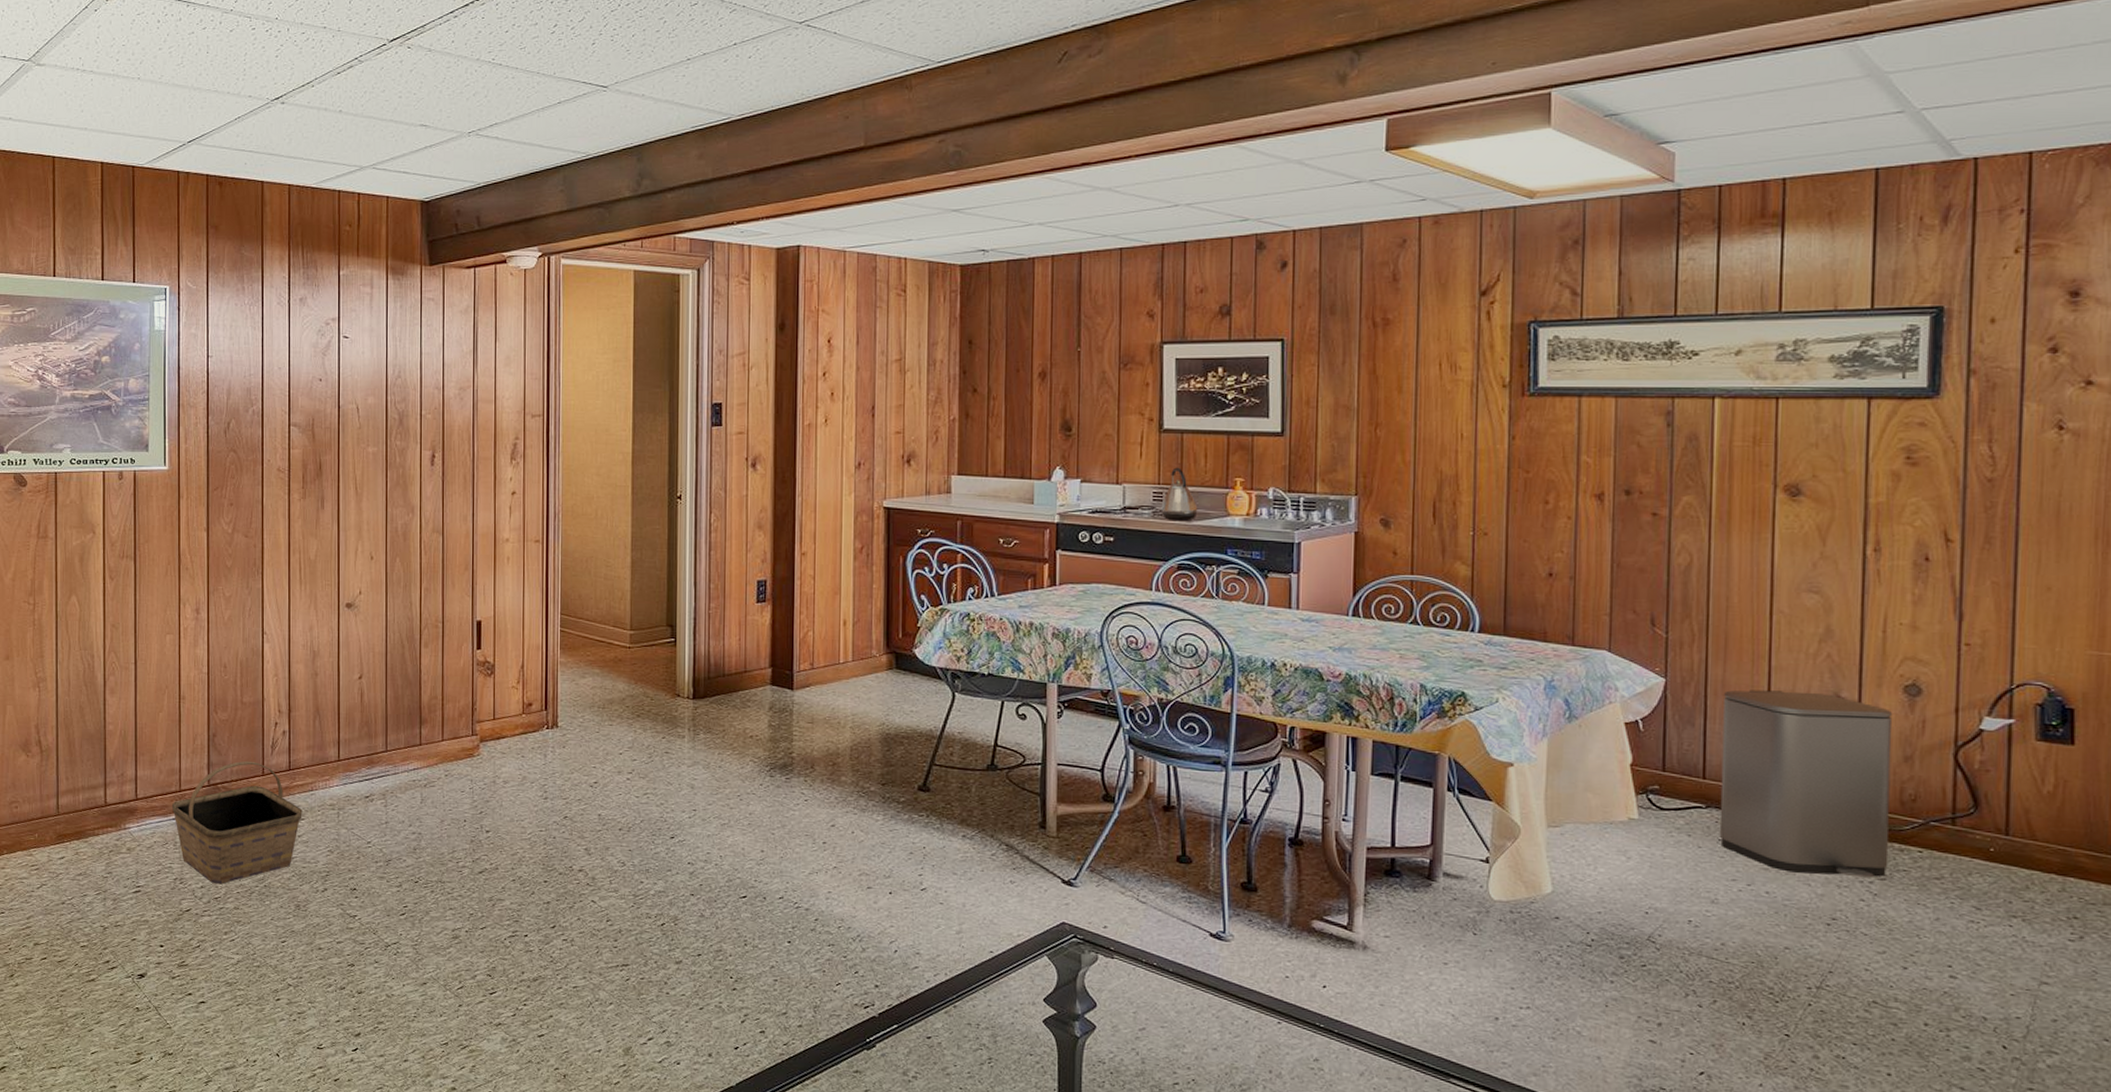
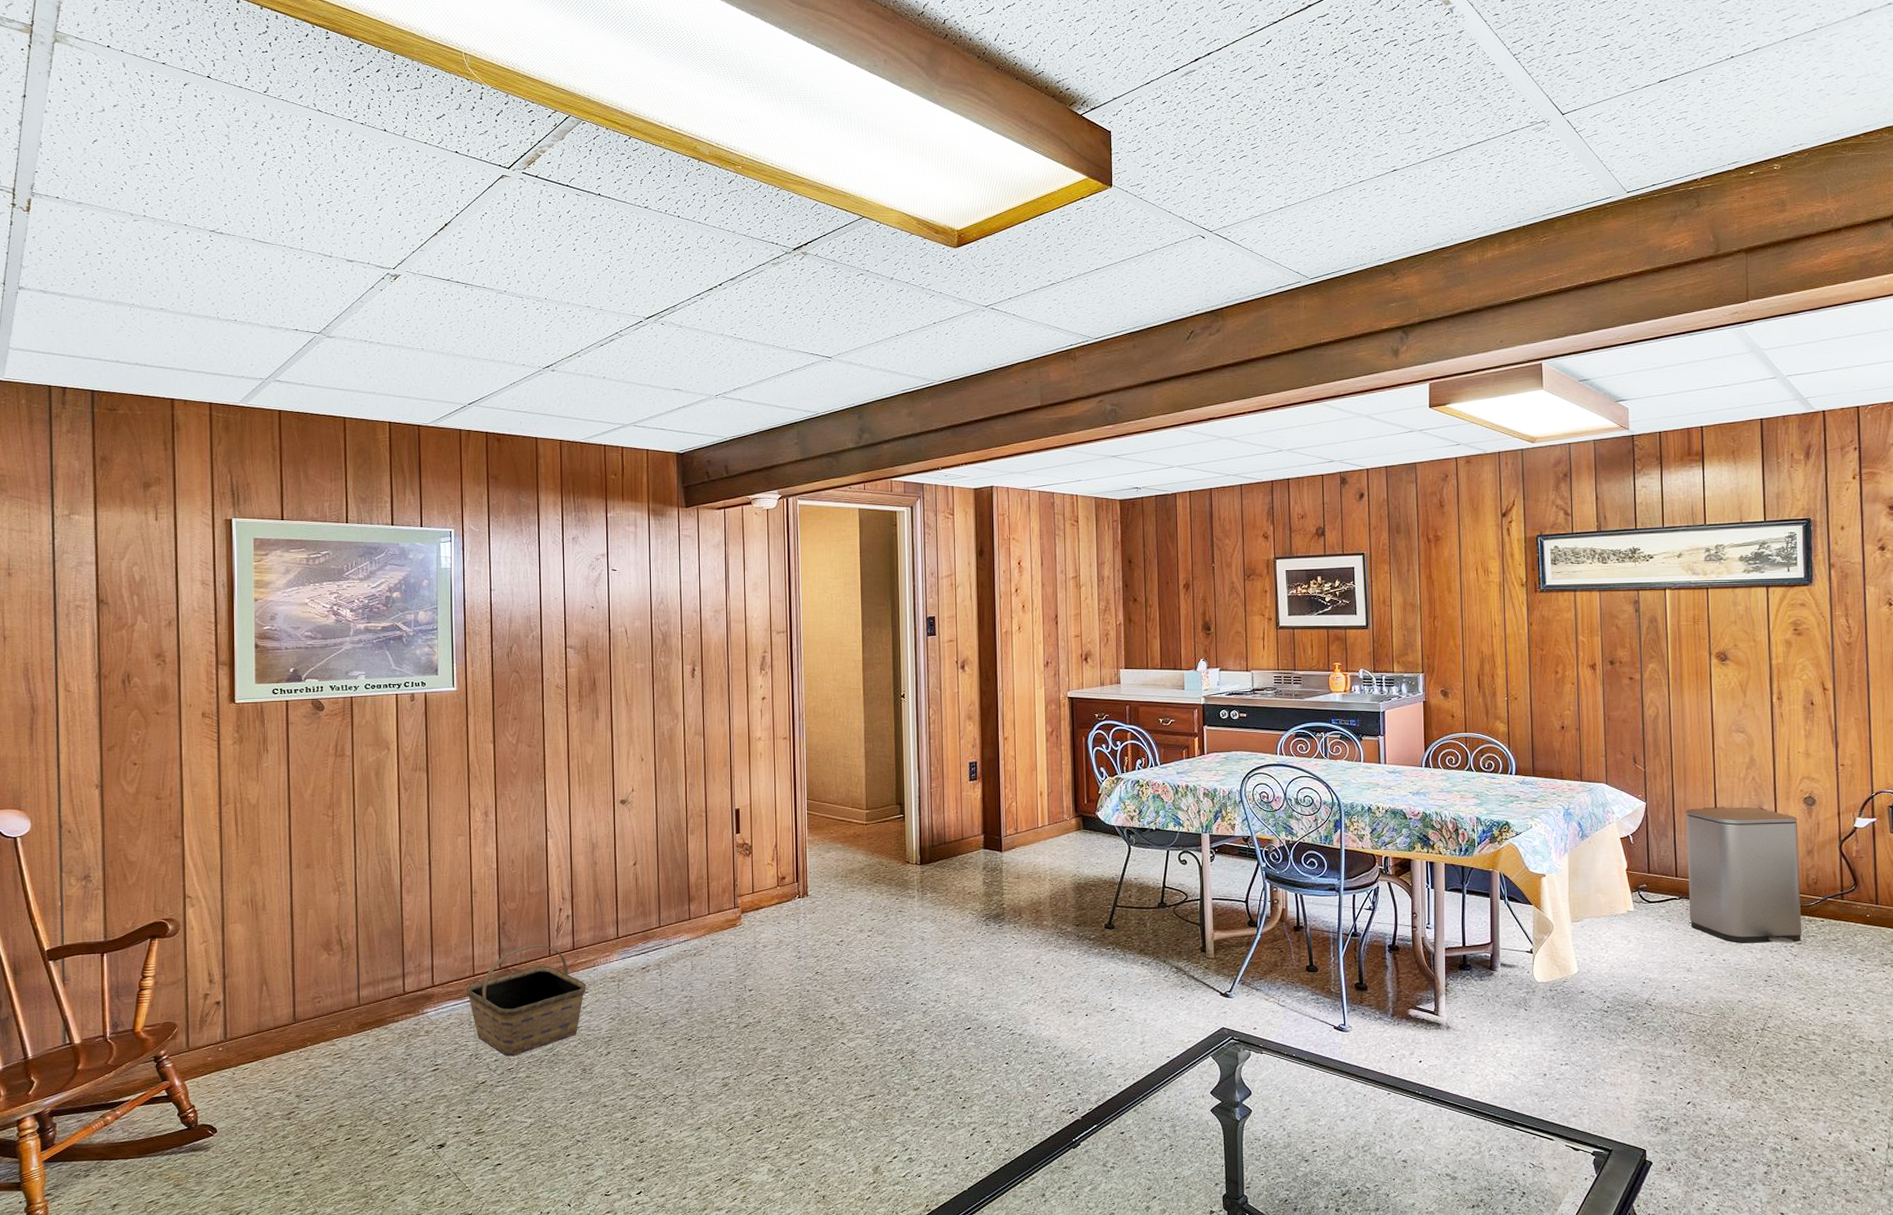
kettle: present [1161,467,1198,520] -> none [1281,656,1308,698]

